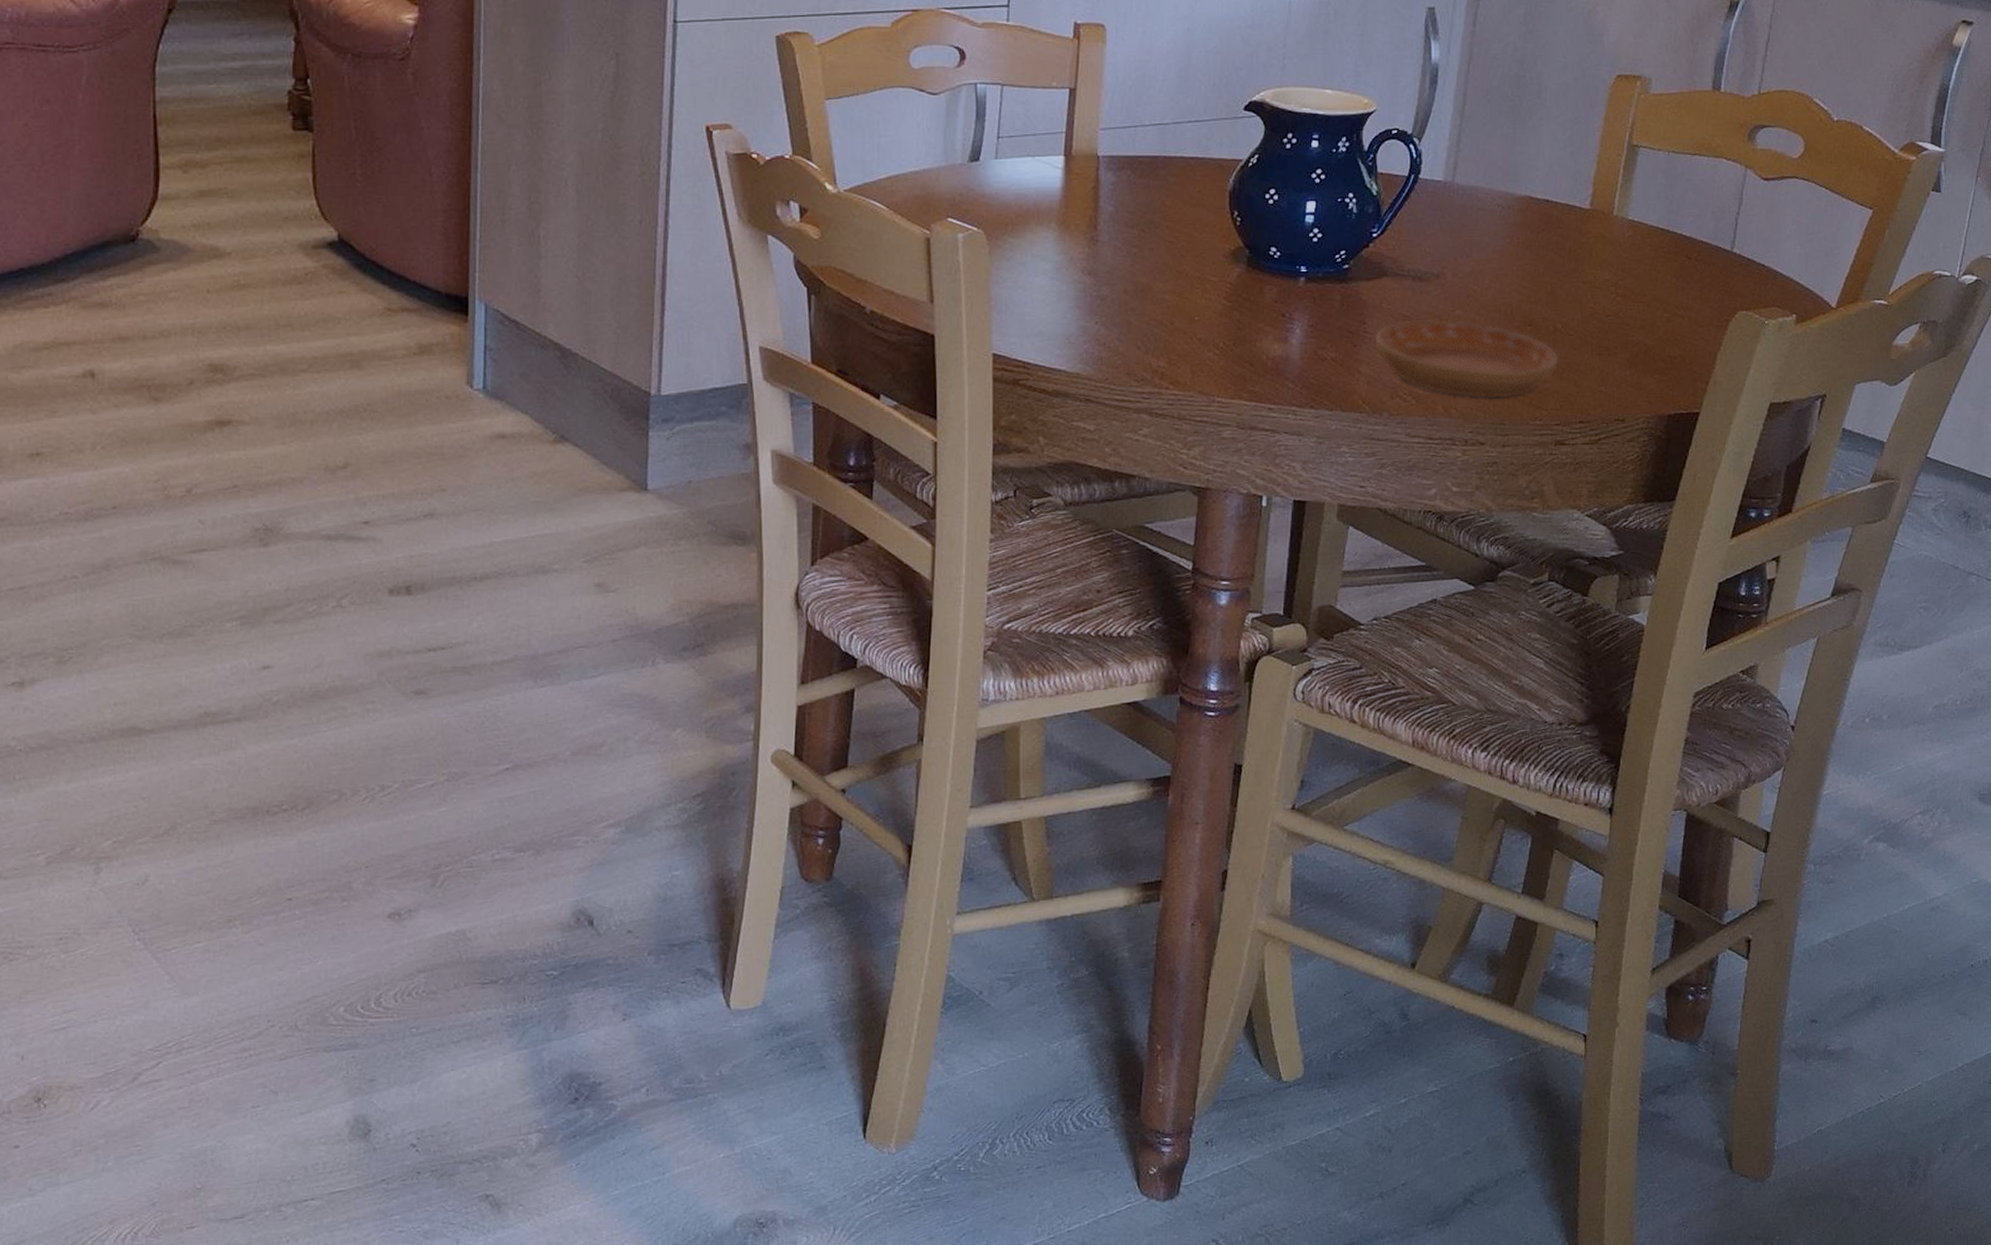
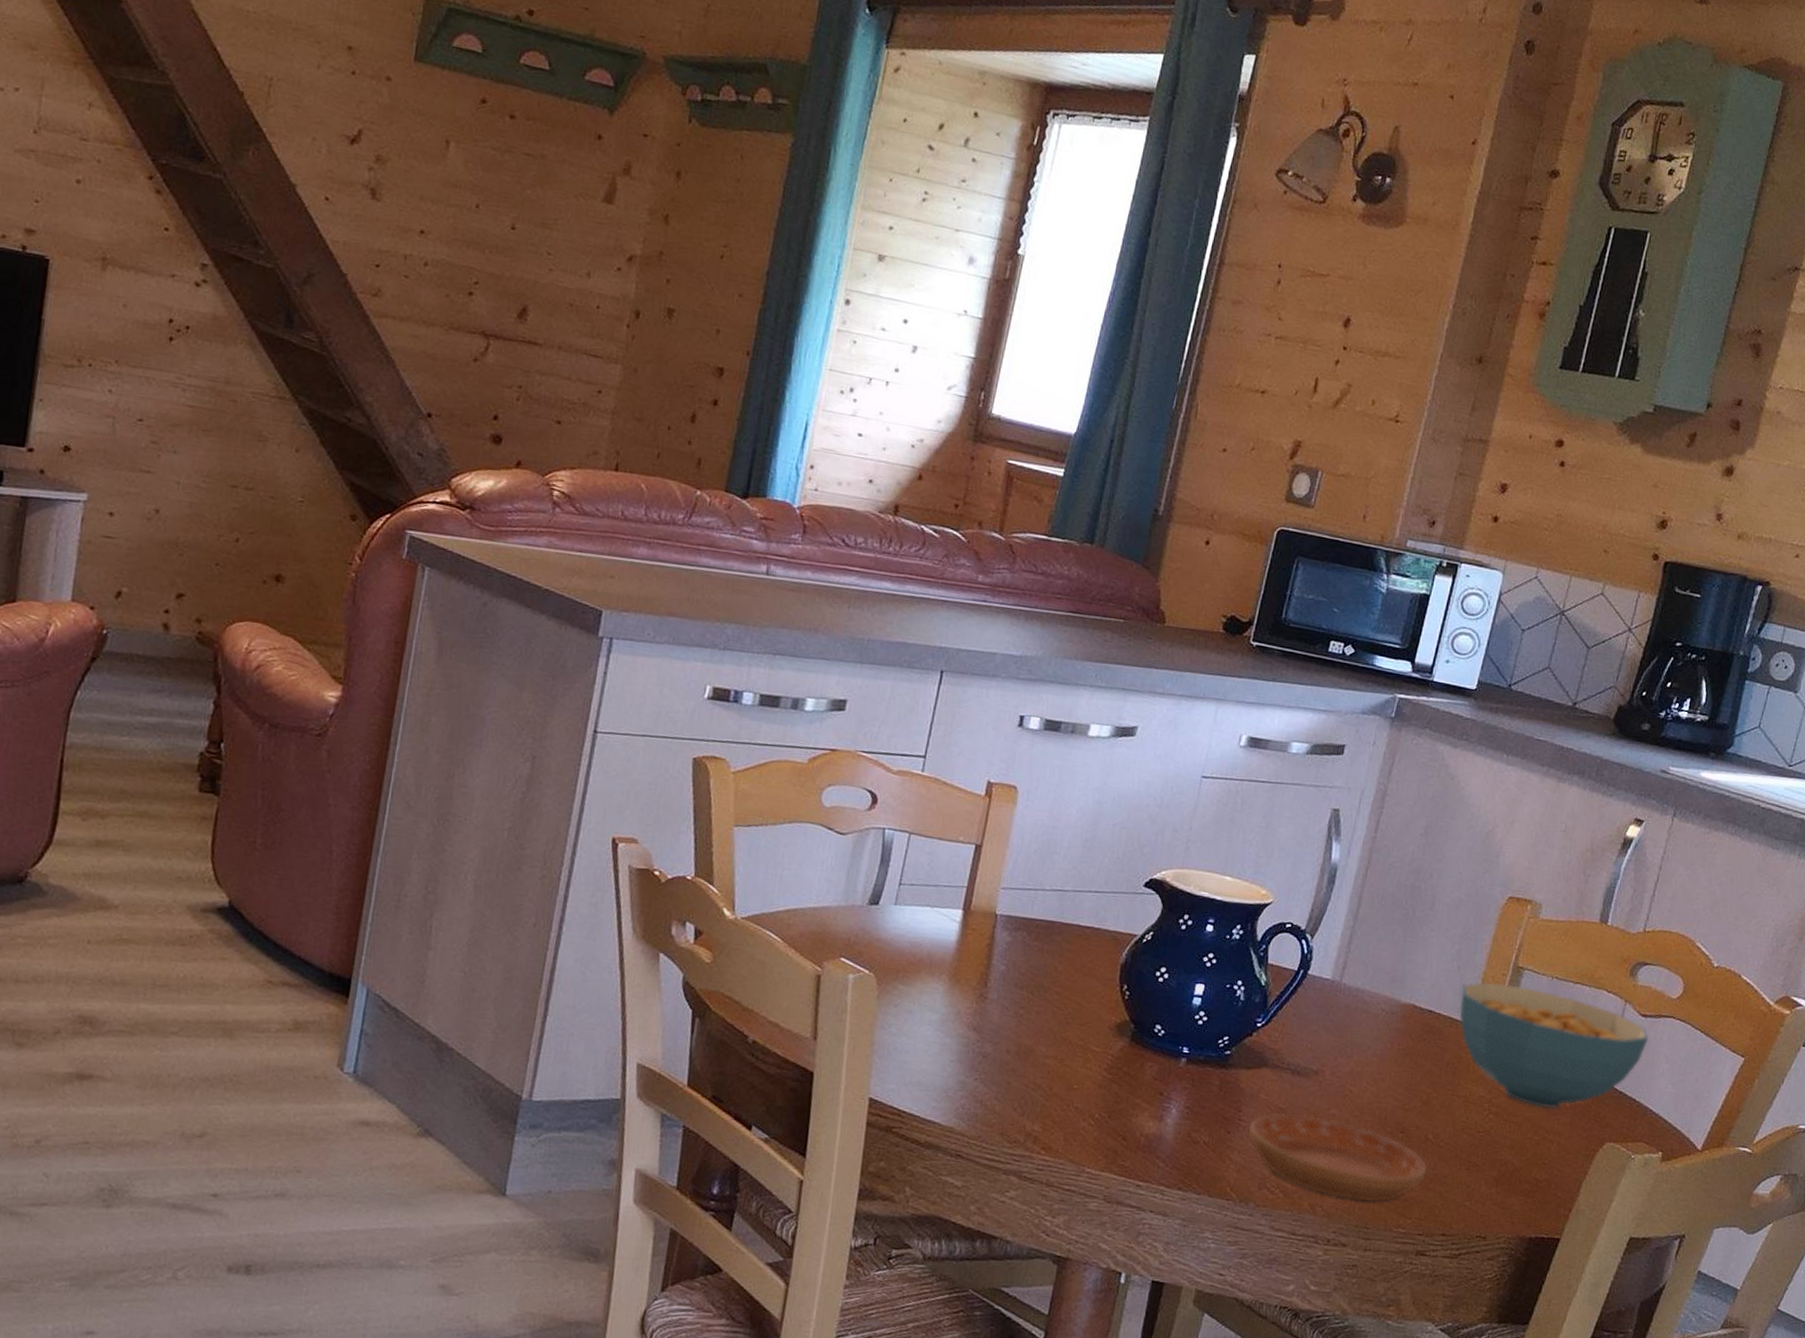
cereal bowl: none [1577,164,1773,285] -> present [1459,982,1649,1109]

